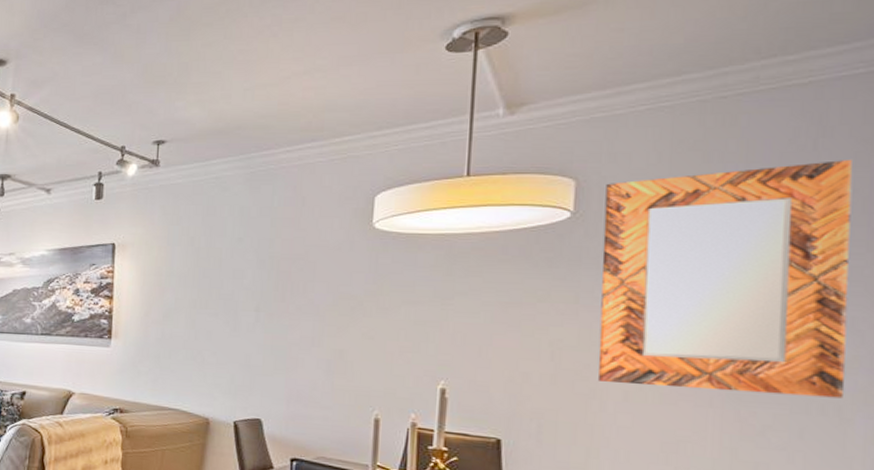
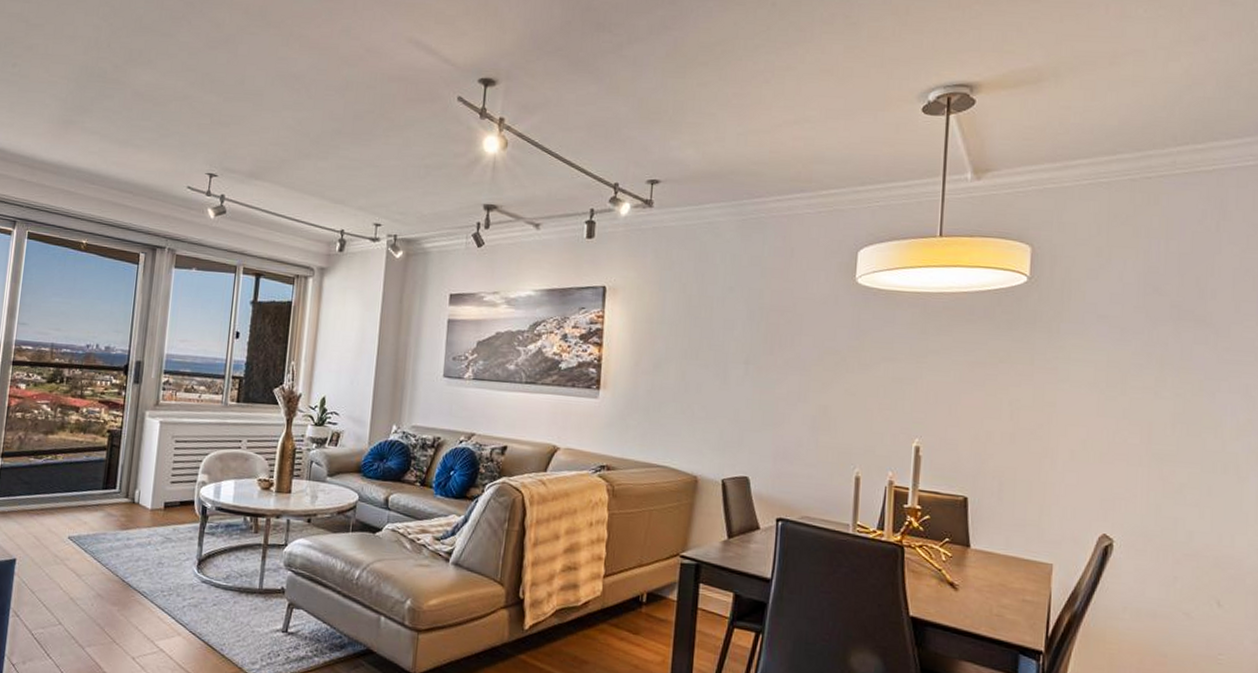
home mirror: present [598,159,853,399] -> none [1049,241,1246,459]

